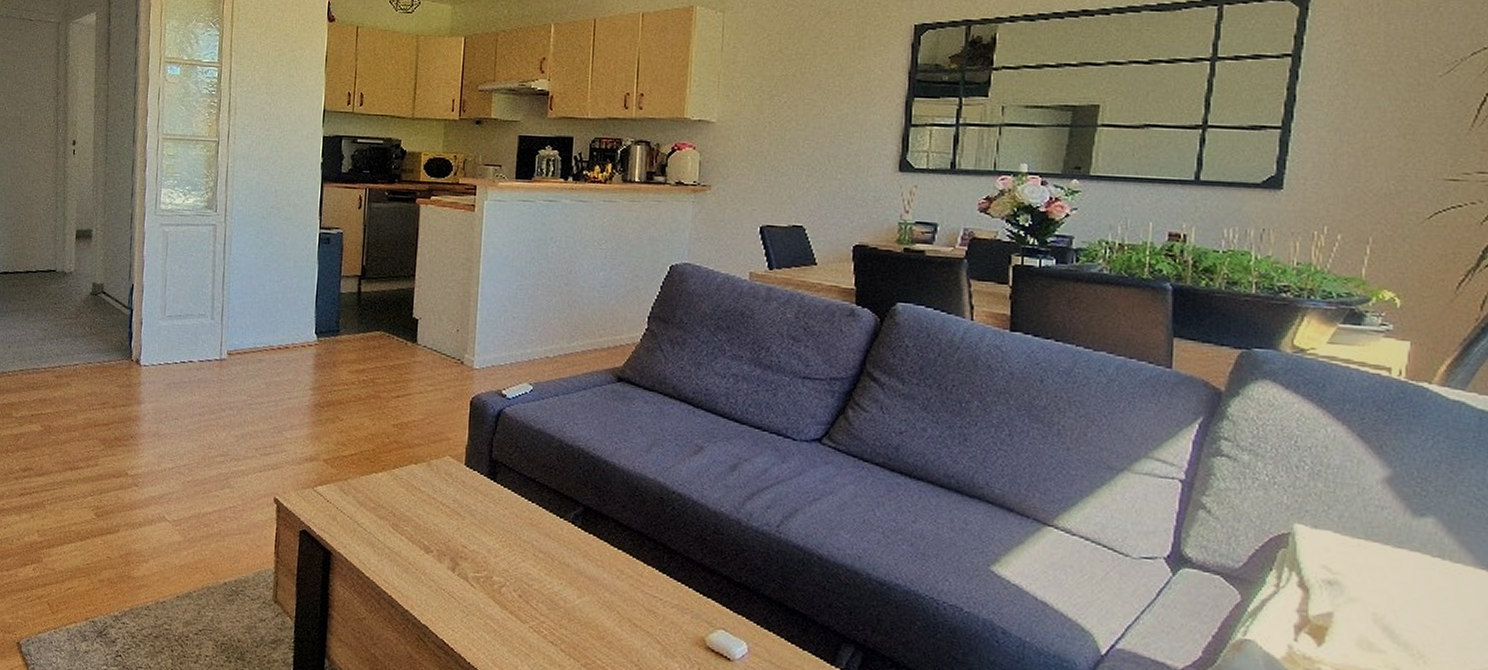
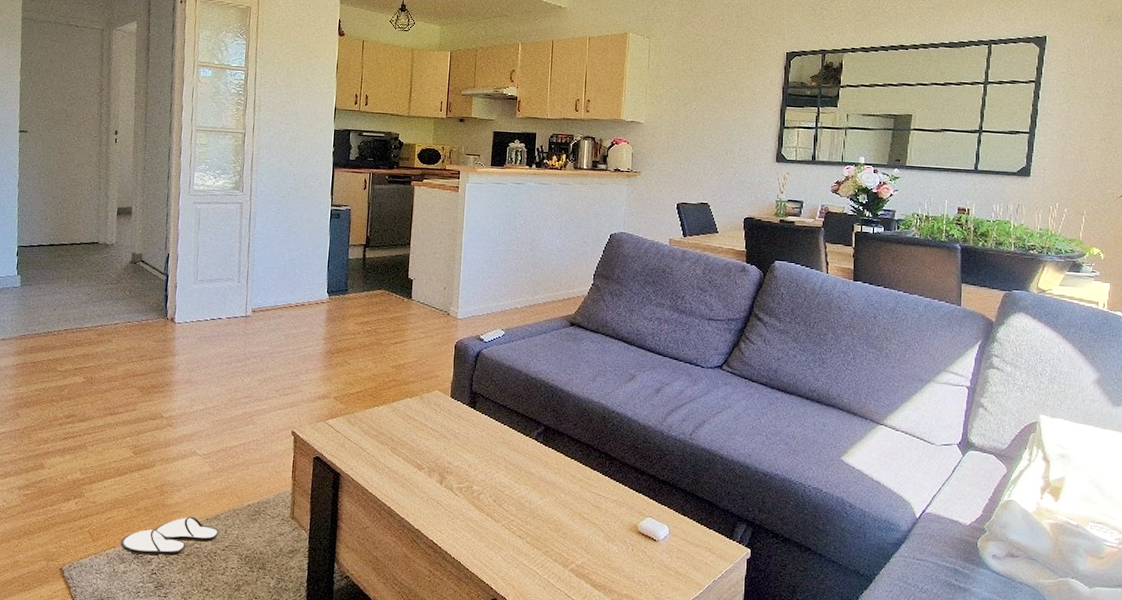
slippers: none [82,592,193,636] -> present [120,516,220,556]

